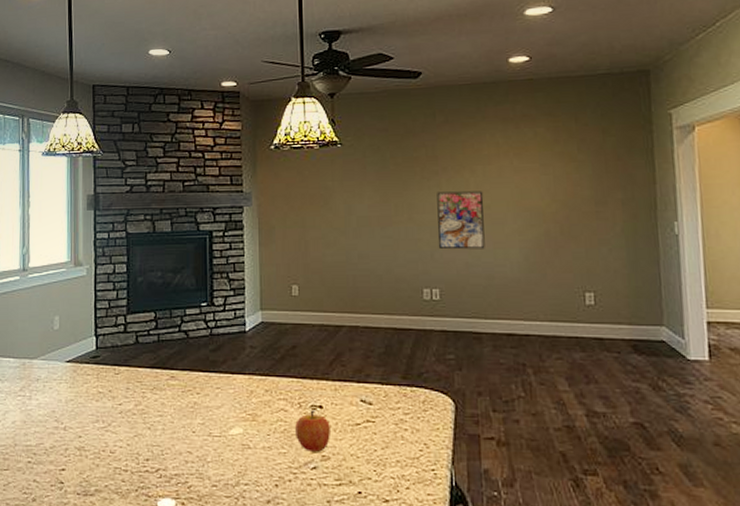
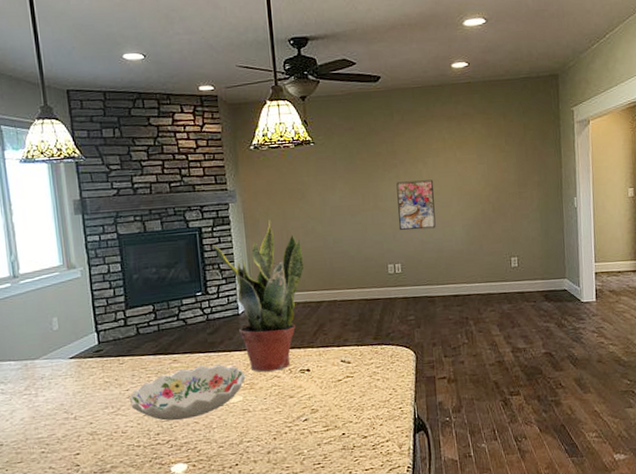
decorative bowl: none [121,385,248,447] -> present [129,364,246,421]
potted plant: none [224,224,323,403] -> present [213,217,304,372]
apple: present [295,410,330,452] -> none [288,373,318,408]

